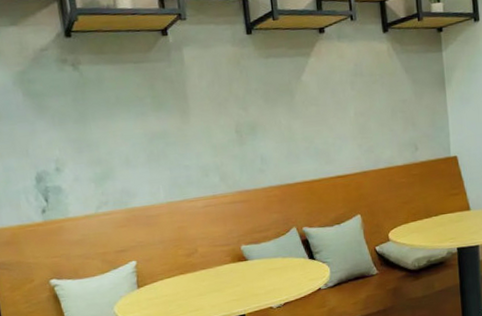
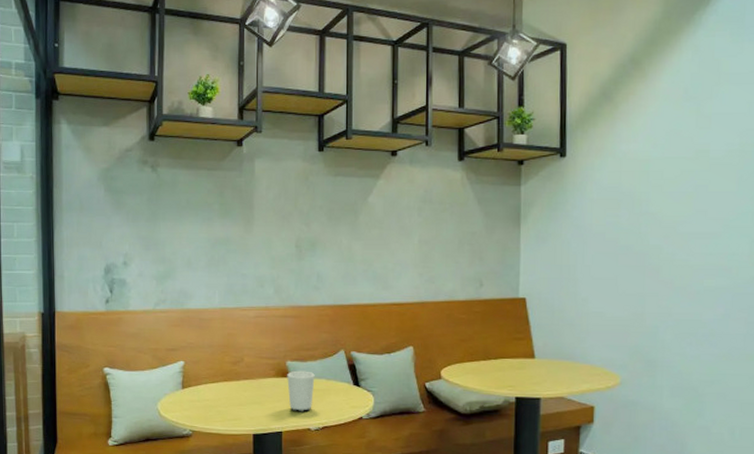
cup: none [243,252,272,293] -> present [287,370,315,412]

